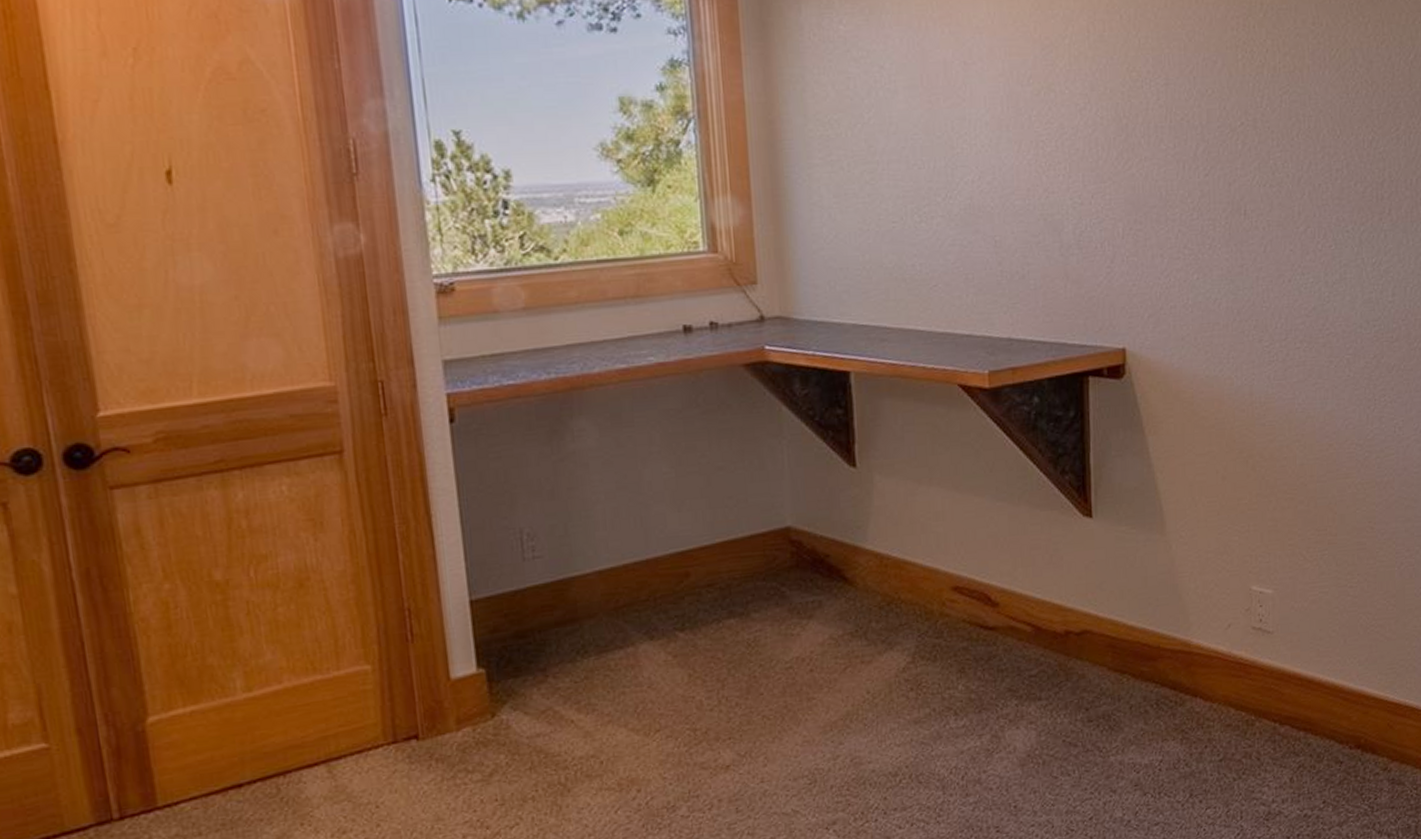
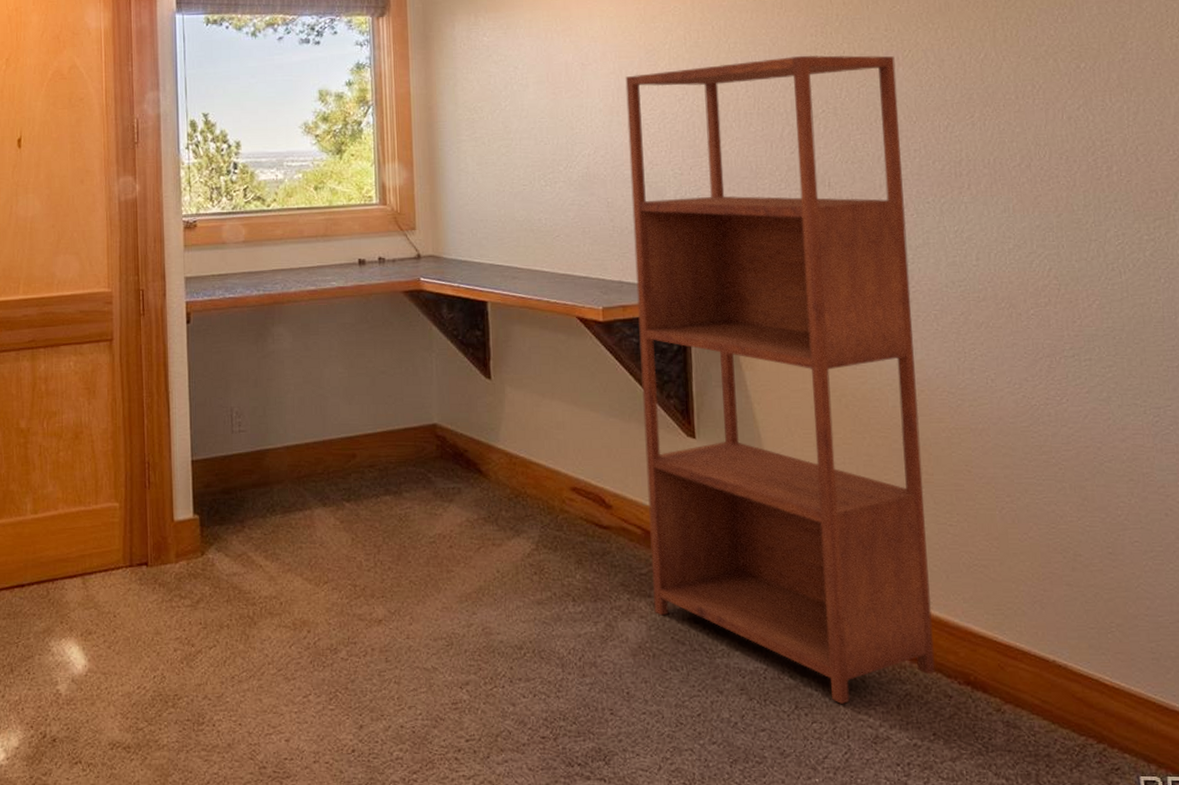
shelving unit: none [1017,54,1329,786] -> present [625,55,935,705]

